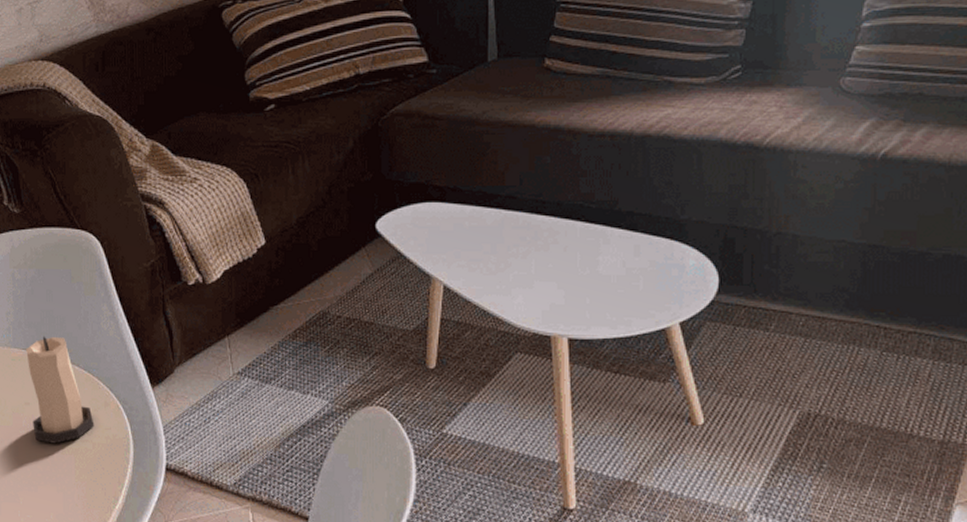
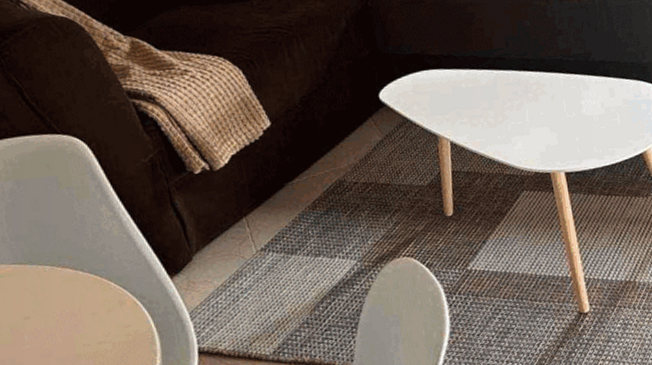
candle: present [26,336,95,444] -> none [16,245,111,353]

